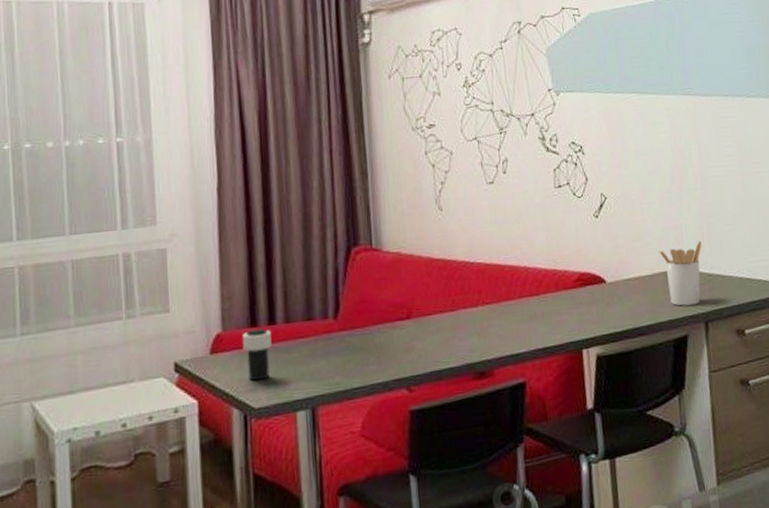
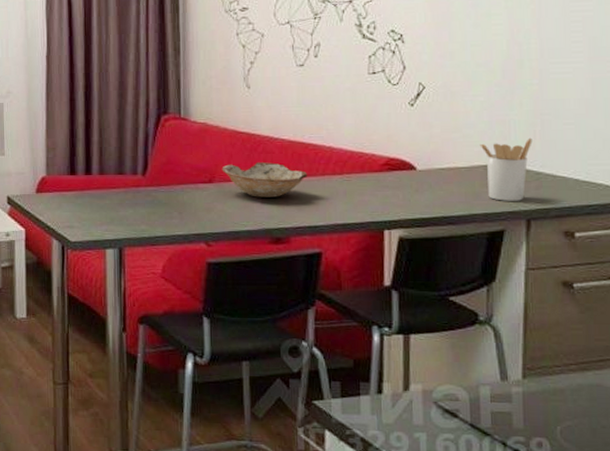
cup: present [242,328,272,381] -> none [63,176,87,219]
bowl: none [419,289,506,330] -> present [222,162,308,197]

